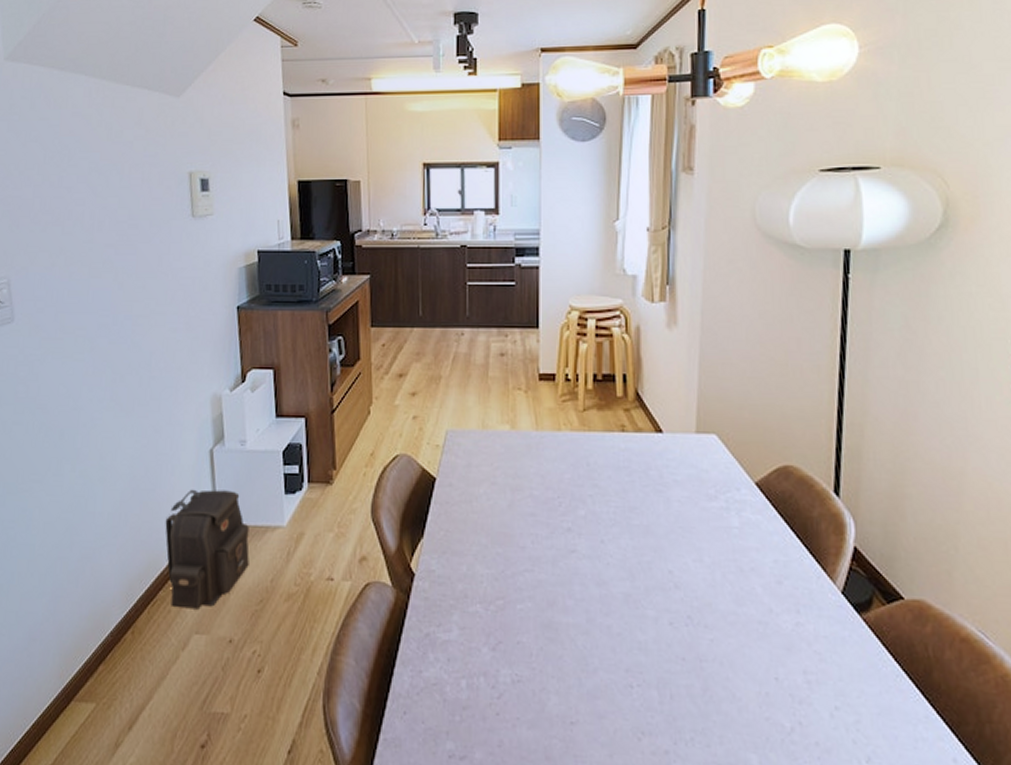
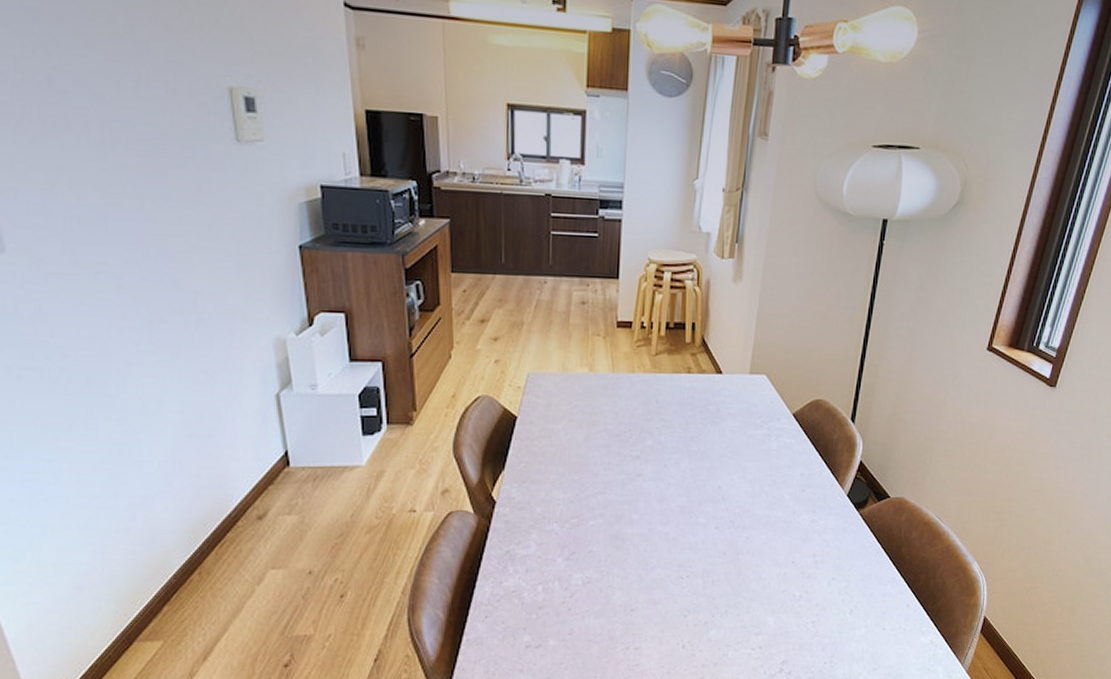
backpack: present [165,489,250,610] -> none [229,433,326,547]

